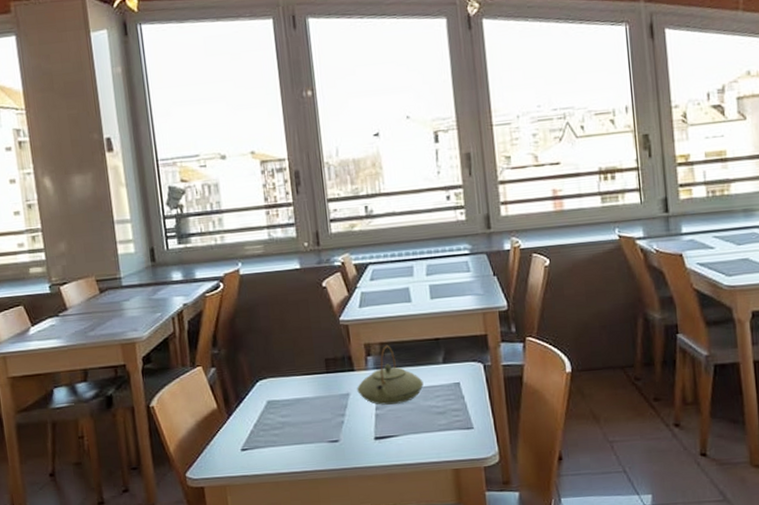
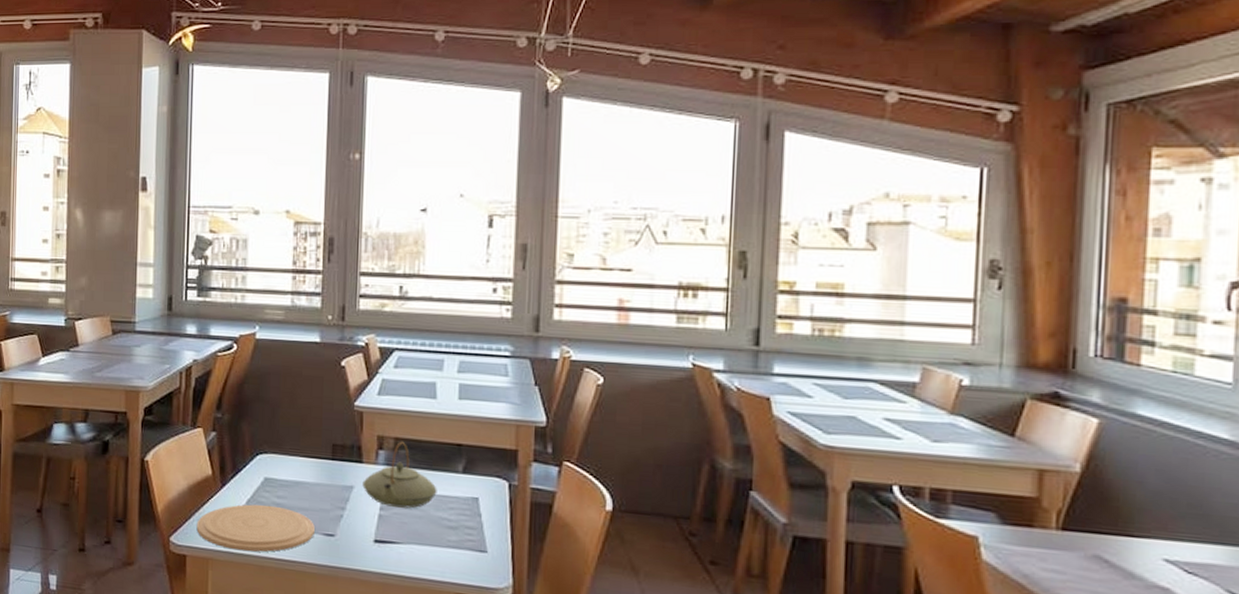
plate: none [209,425,320,473] -> present [196,504,315,552]

